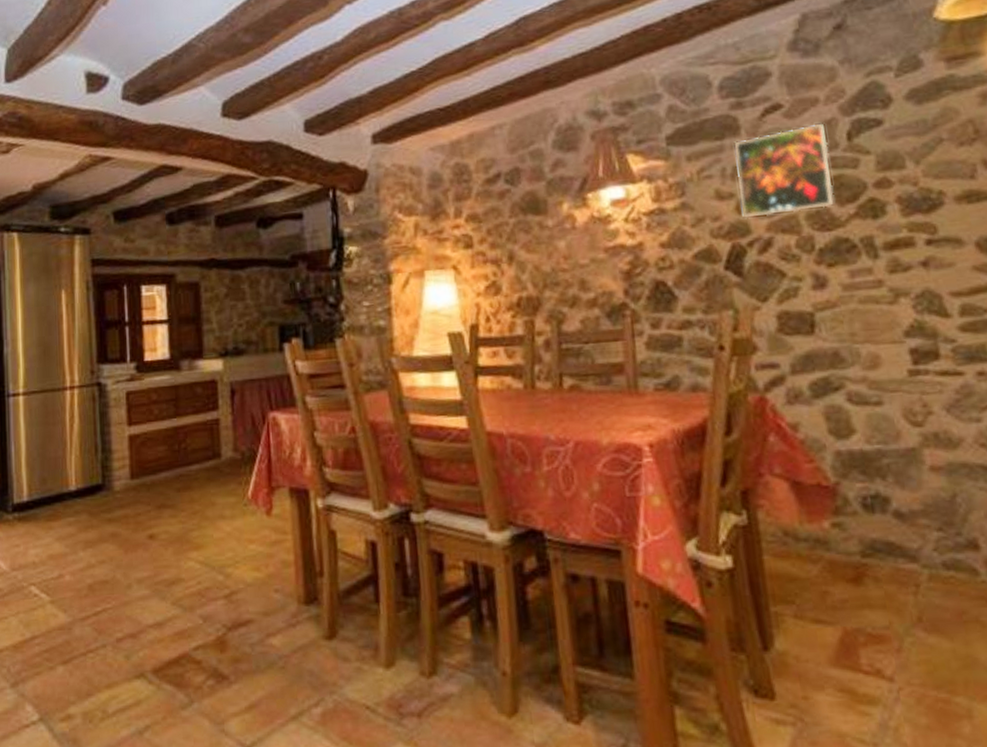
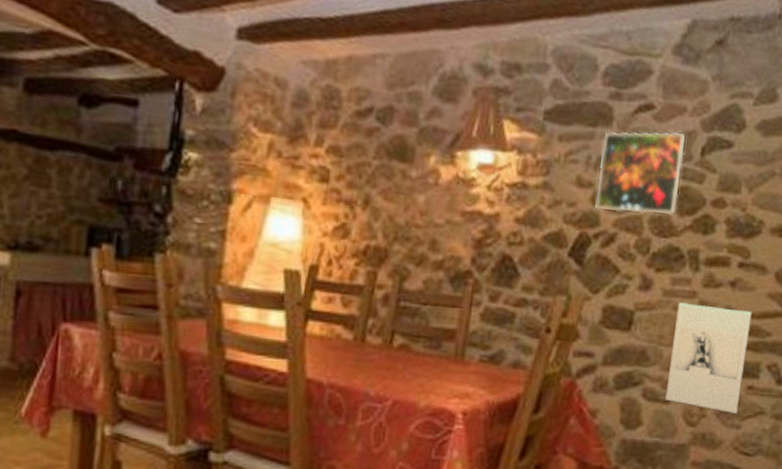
wall sculpture: none [863,289,973,407] -> present [665,302,752,415]

